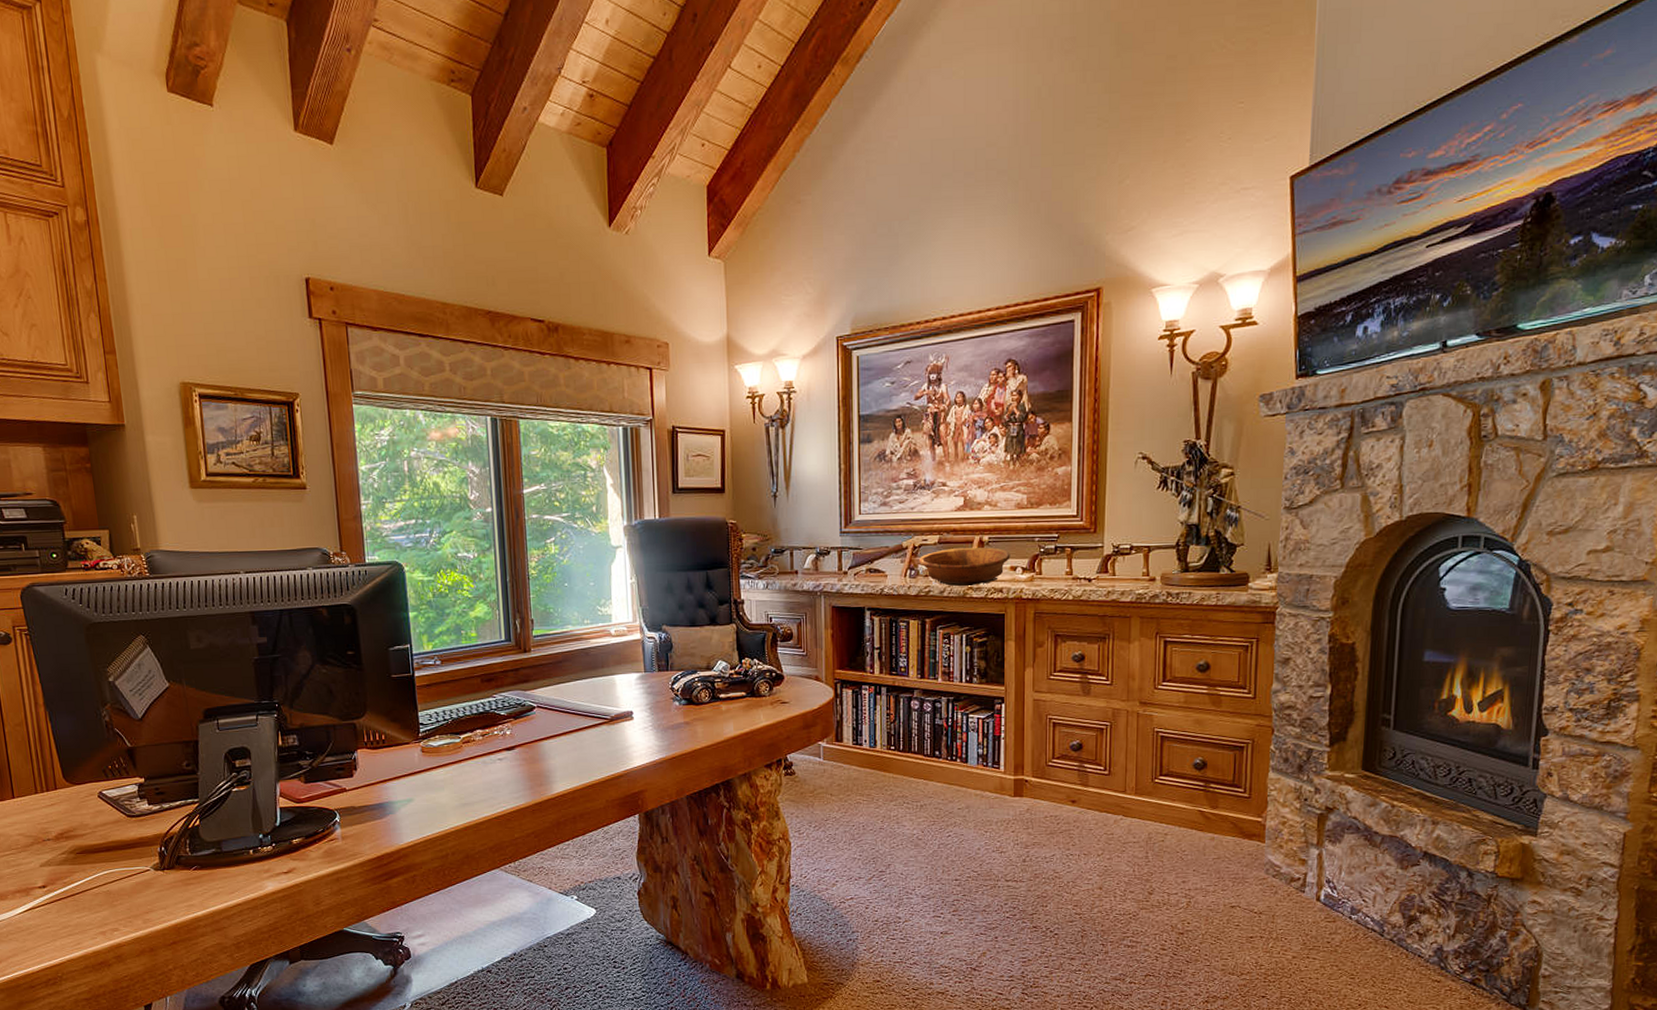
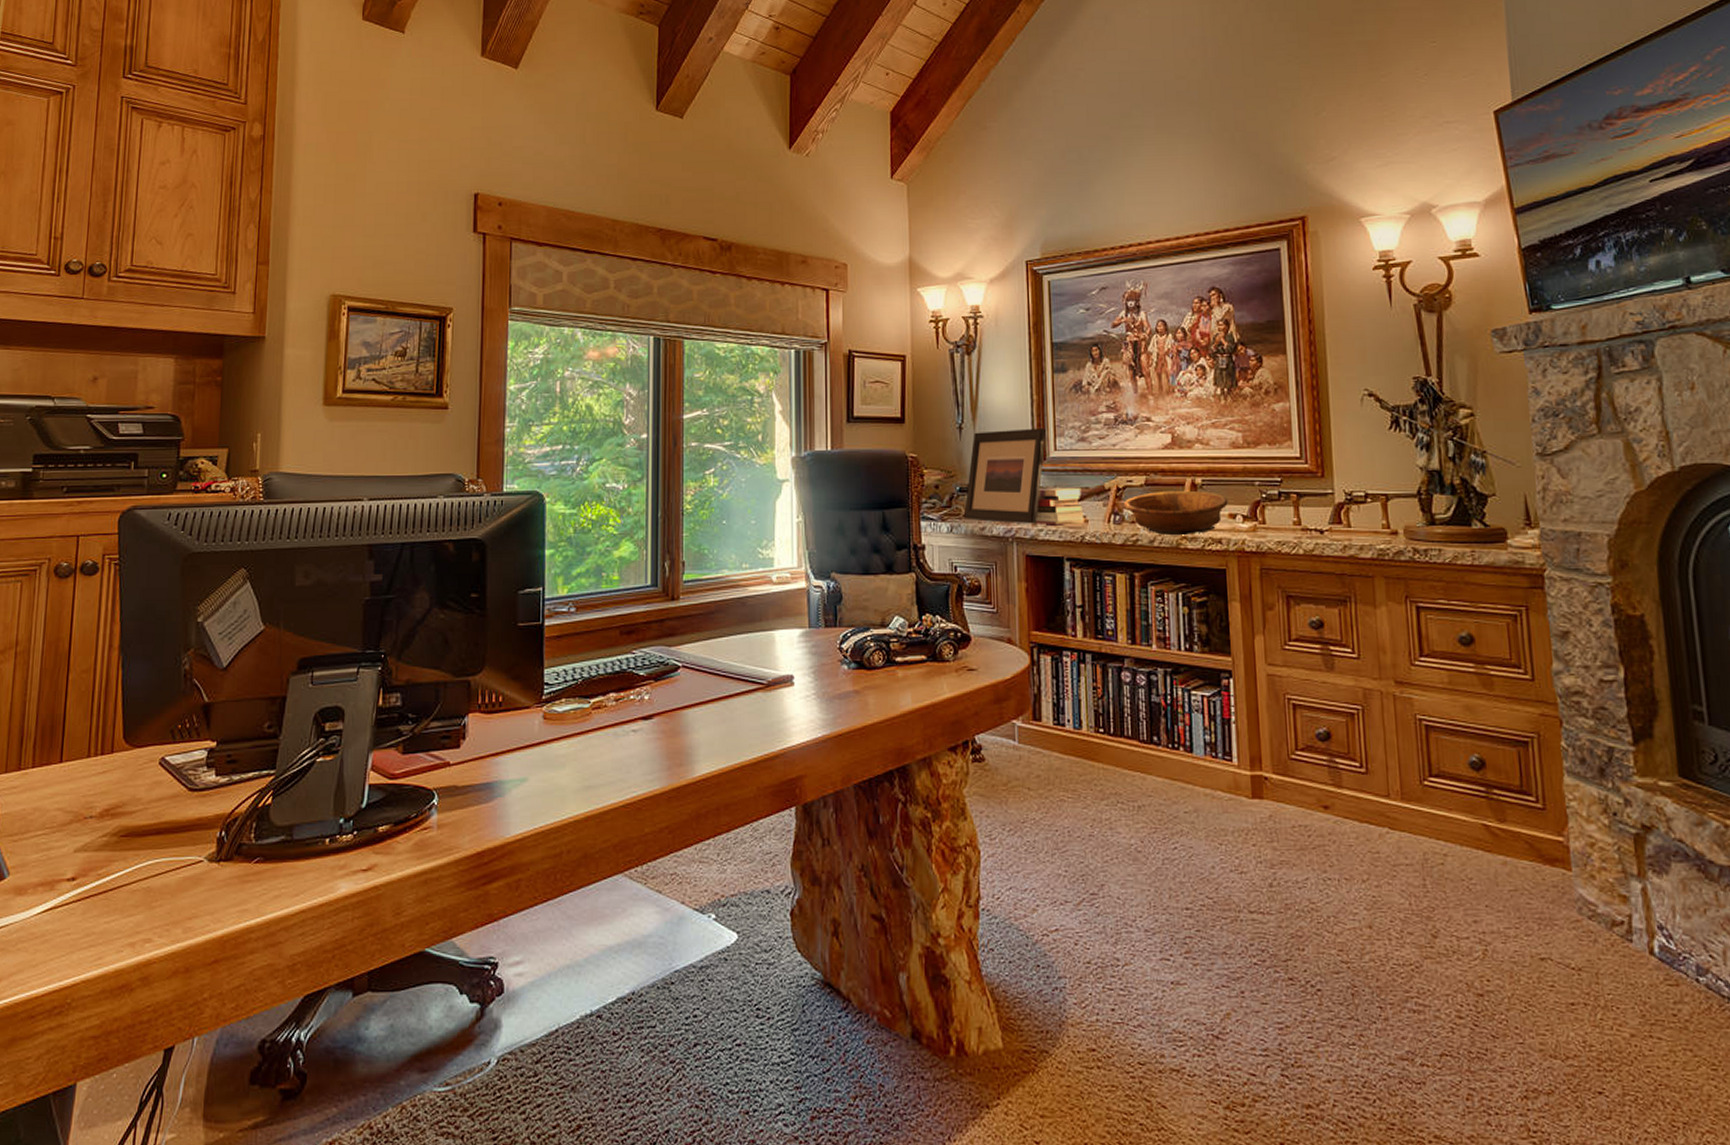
picture frame: none [777,494,853,580] -> present [963,428,1047,524]
books: none [841,546,884,580] -> present [1036,487,1084,526]

